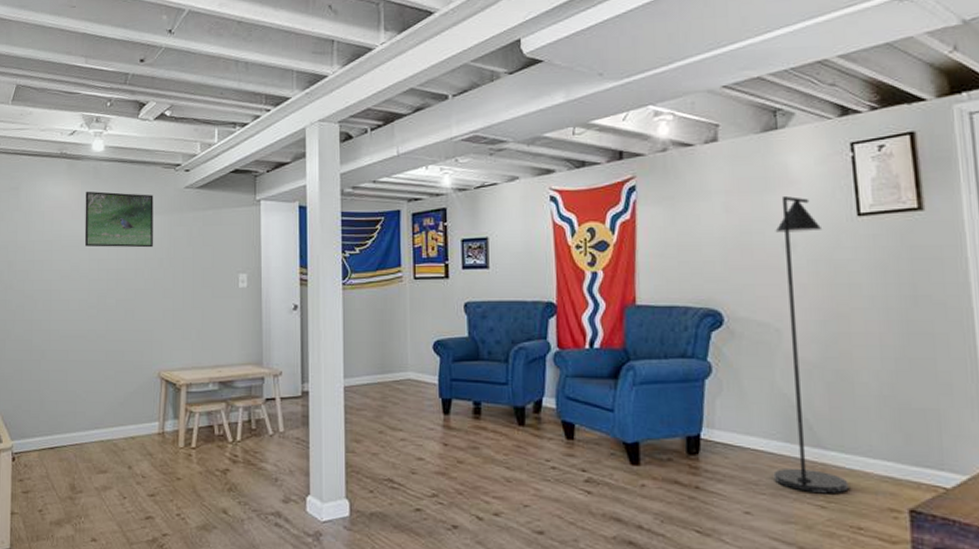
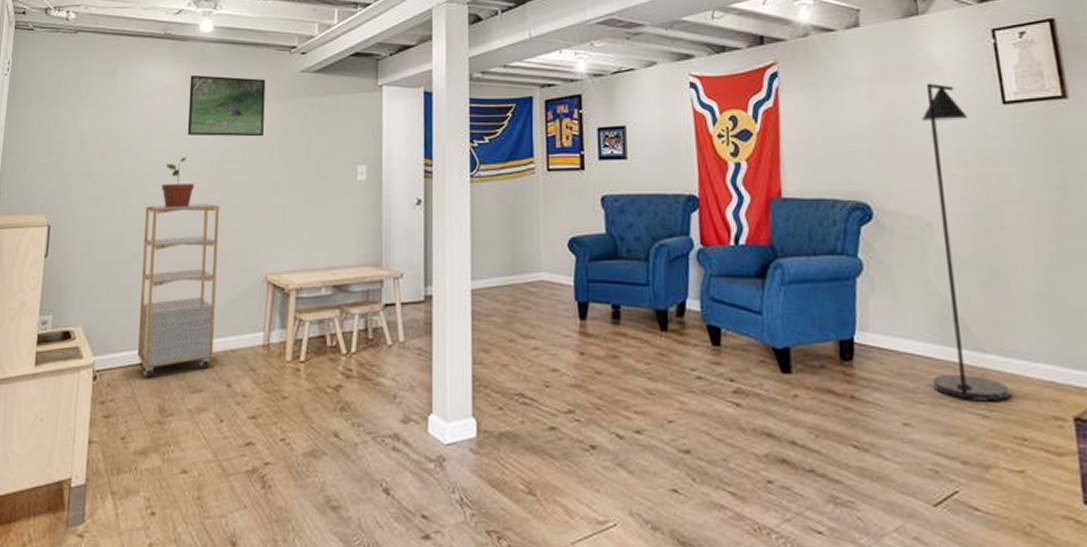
shelving unit: none [49,308,116,460] -> present [137,203,219,378]
potted plant: none [64,266,93,310] -> present [161,157,194,207]

